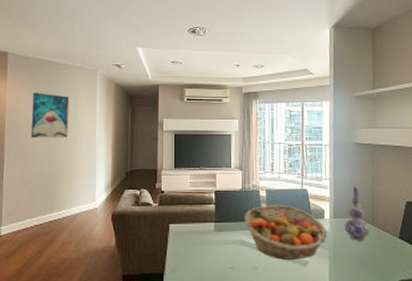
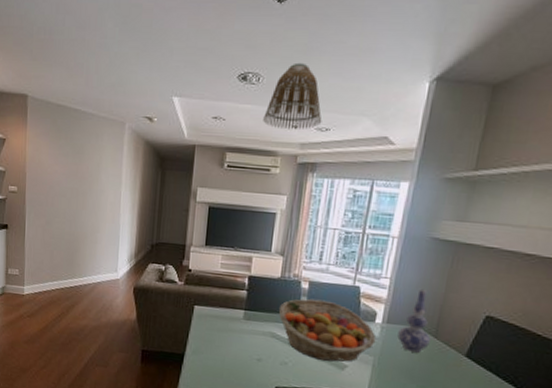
wall art: present [30,92,70,138] -> none [52,144,94,200]
lamp shade: none [212,19,257,68] -> present [263,62,322,130]

